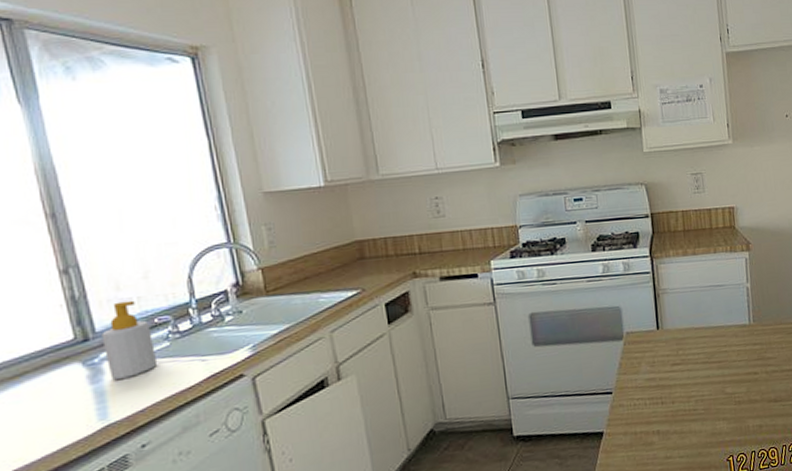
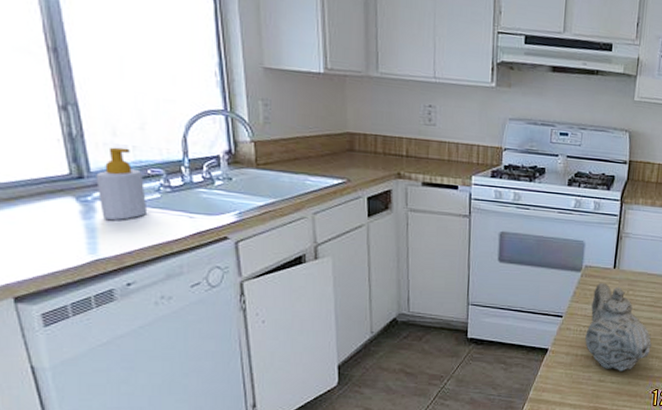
teapot: none [641,347,716,443] -> present [585,283,652,371]

